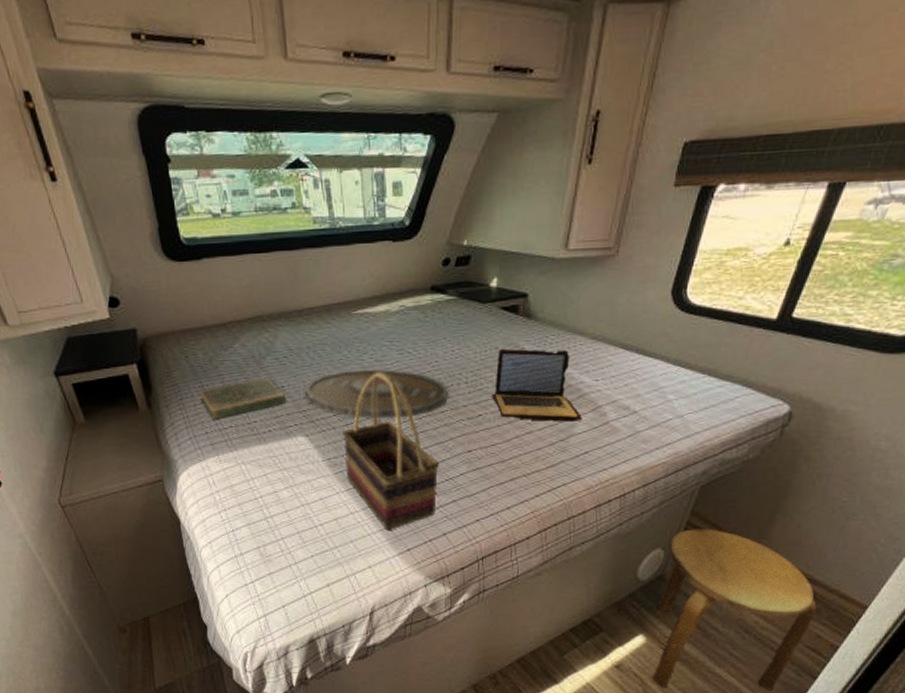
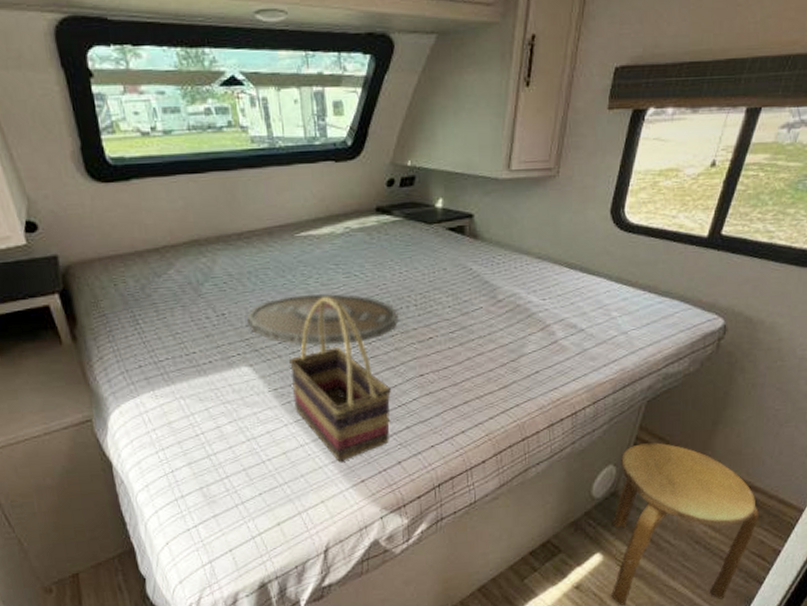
book: present [199,377,287,420] -> none [130,304,228,352]
laptop: present [492,348,582,422] -> none [442,269,531,342]

